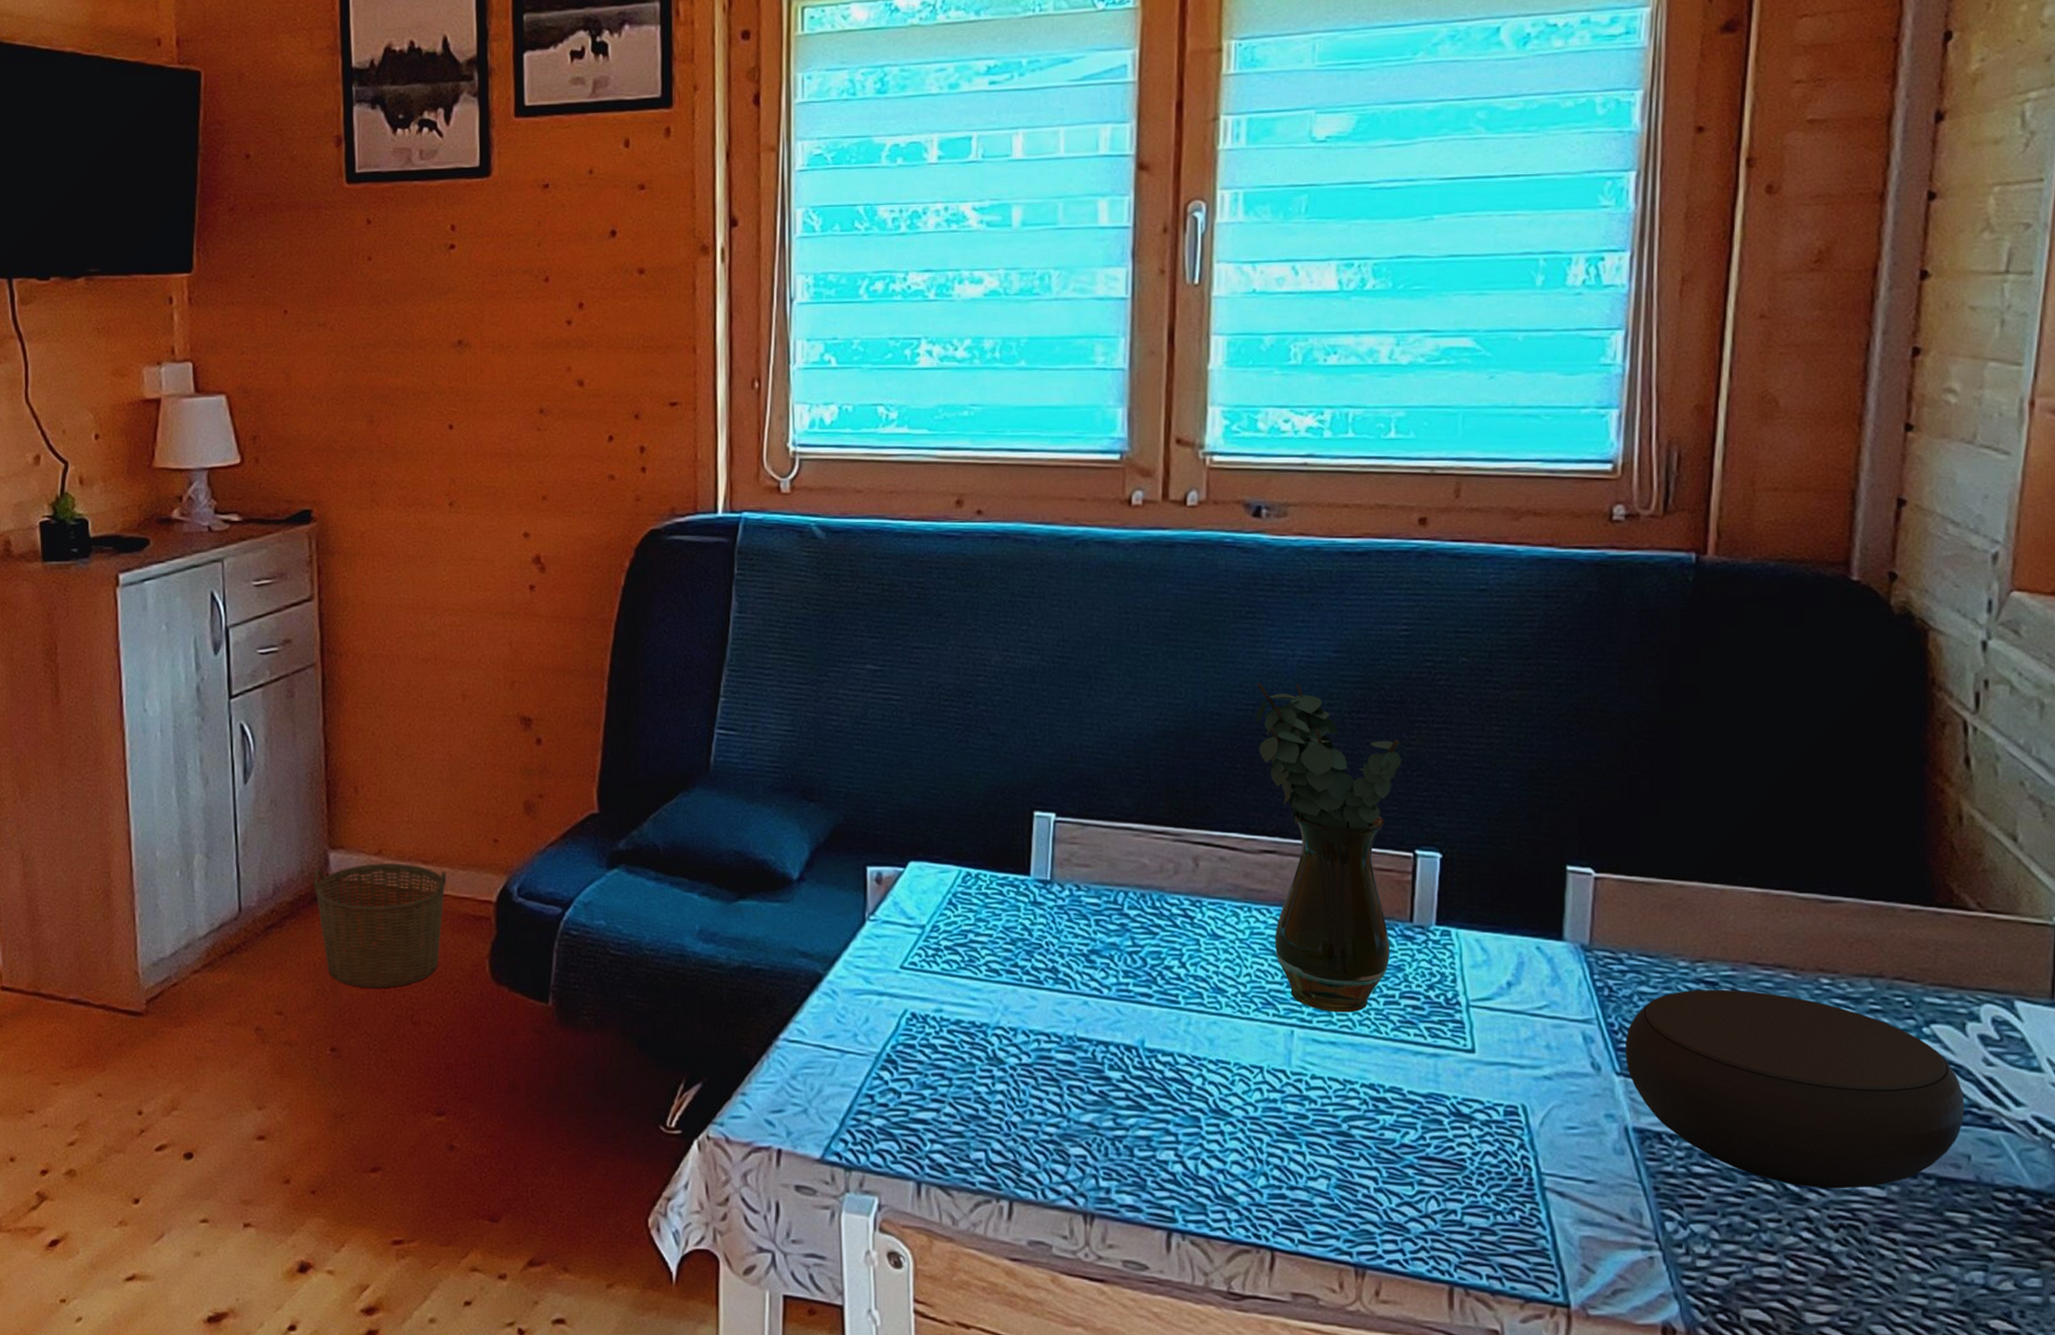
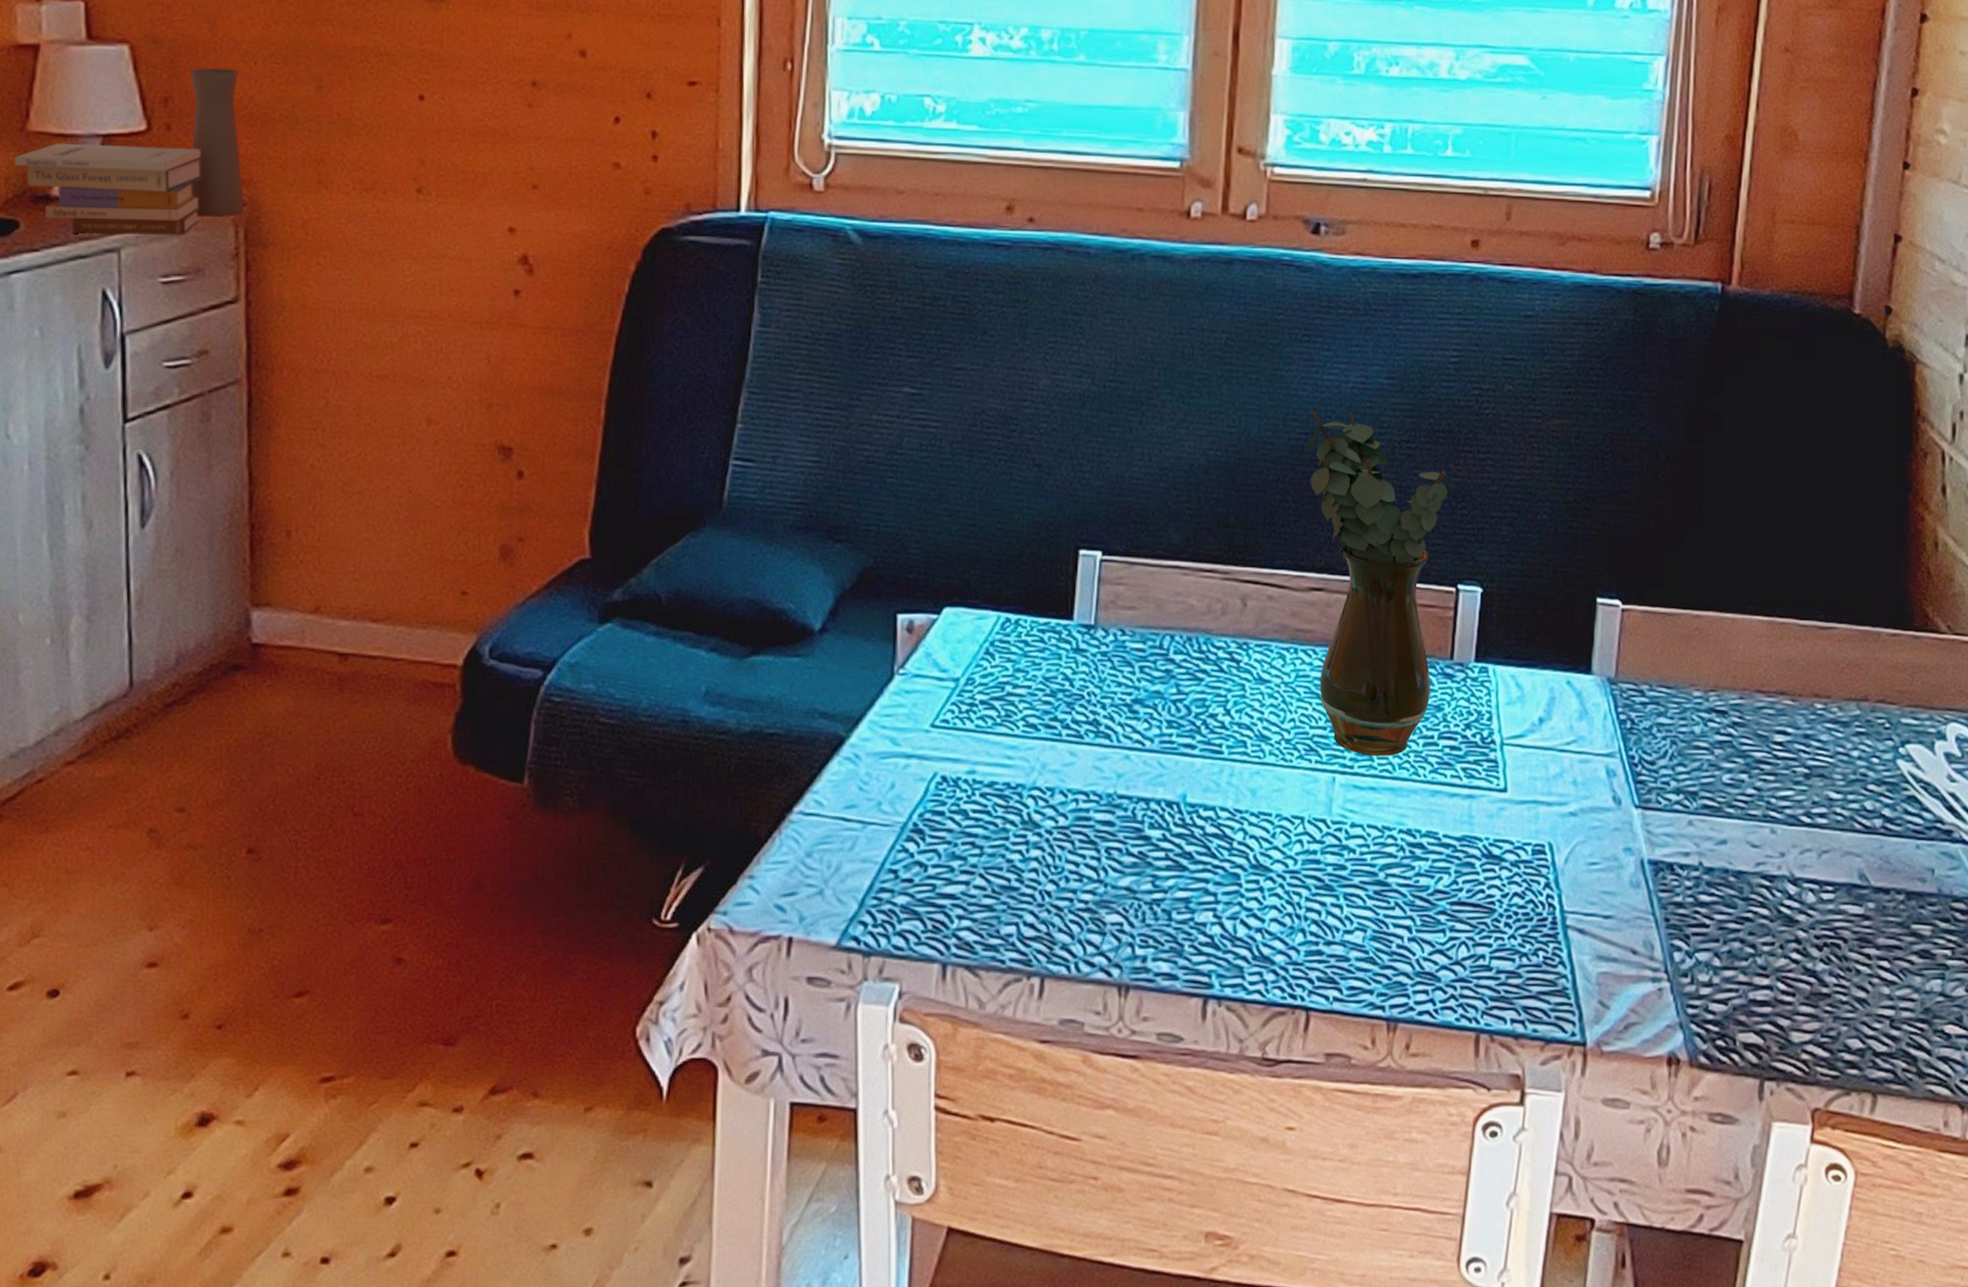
books: none [144,476,283,548] -> present [14,143,203,235]
vase: none [272,410,316,531] -> present [190,67,245,217]
basket: present [314,862,447,988] -> none [230,622,402,775]
bowl: present [1625,989,1965,1189] -> none [1644,717,1931,910]

